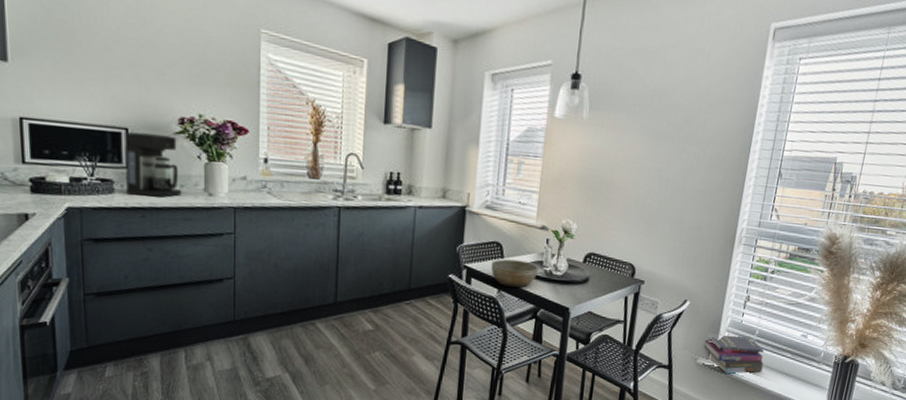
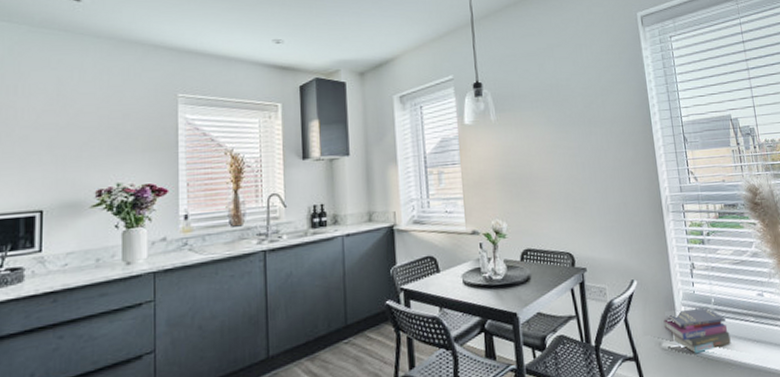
coffee maker: present [125,131,182,198] -> none [36,210,98,280]
bowl: present [491,259,538,288] -> none [428,270,477,303]

